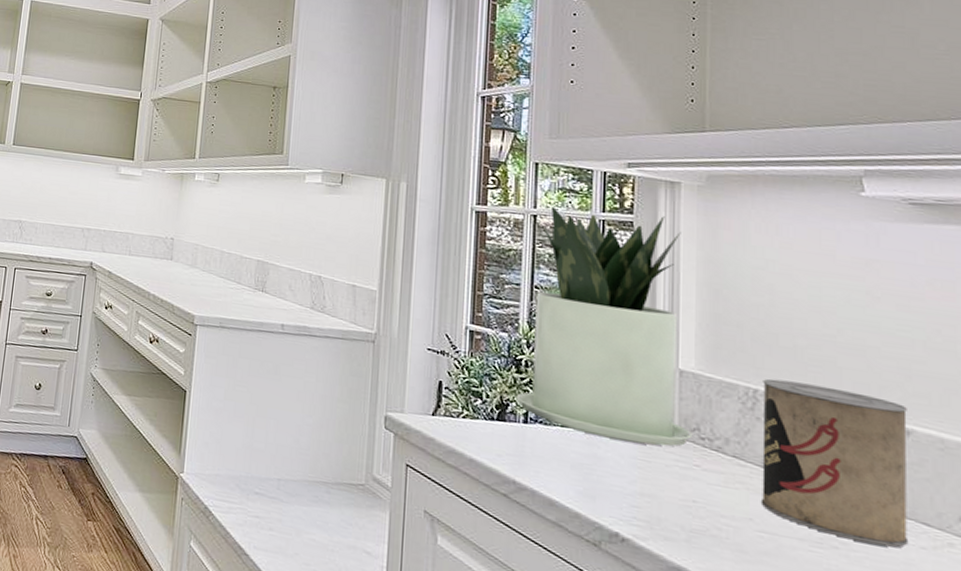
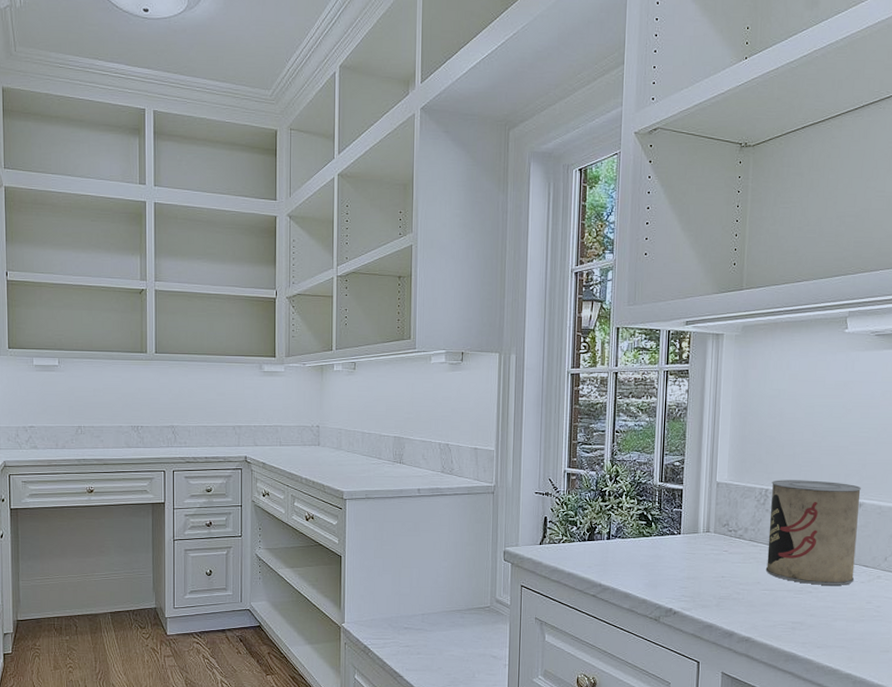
planter: present [516,207,693,447] -> none [602,363,724,541]

